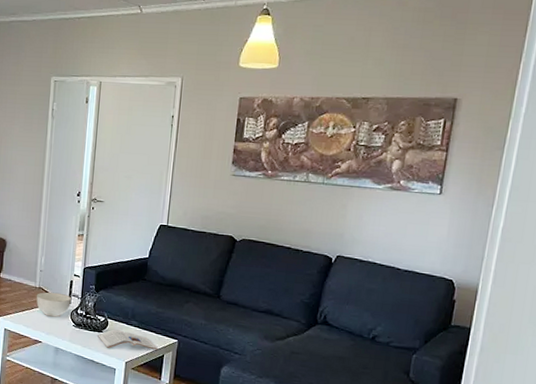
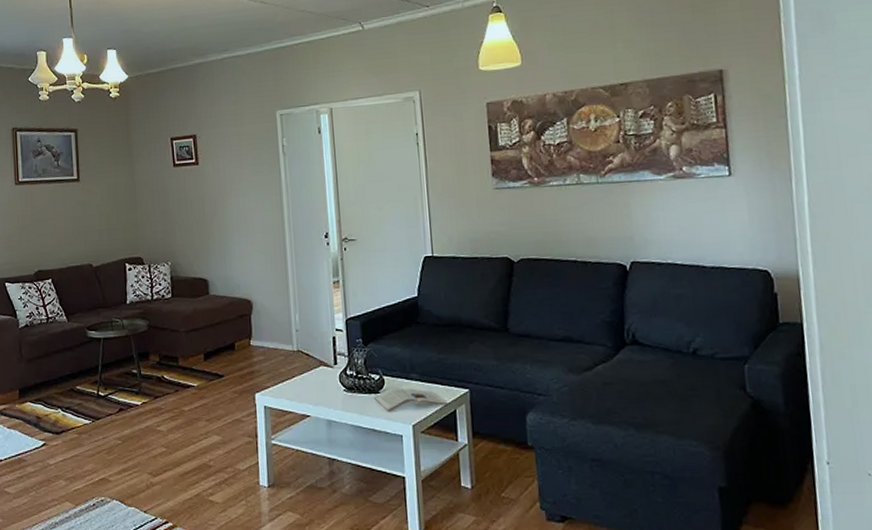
bowl: present [36,292,72,317] -> none [295,353,338,384]

